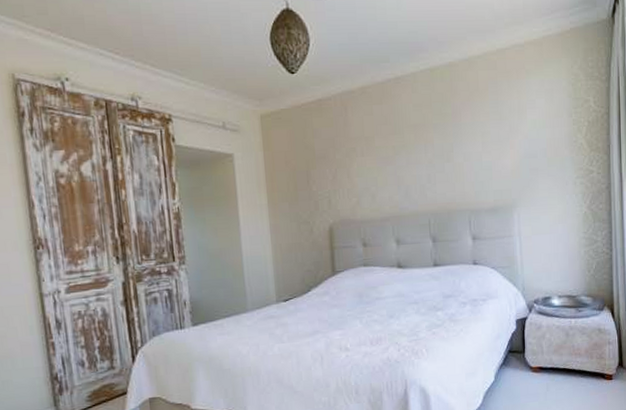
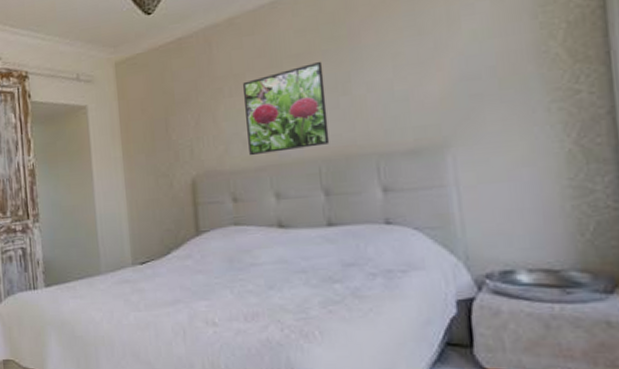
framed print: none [373,132,437,208] -> present [243,61,330,156]

